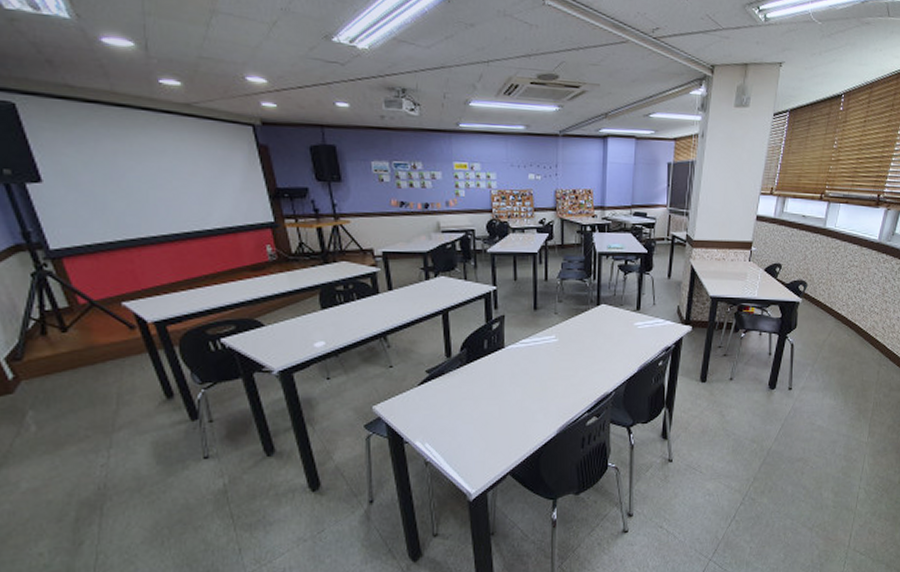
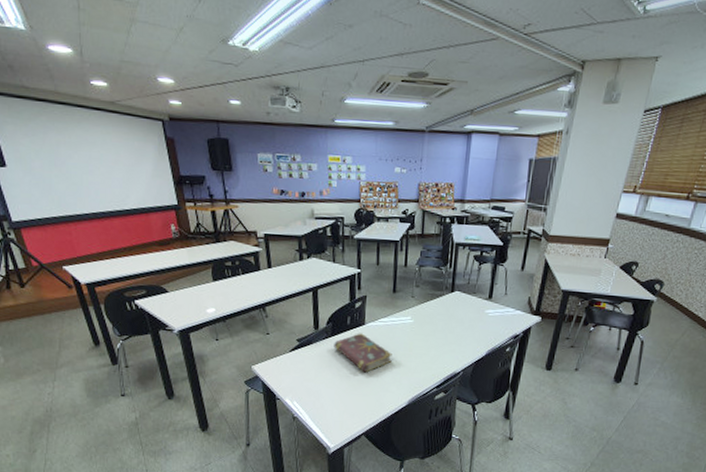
book: none [470,358,537,403] -> present [334,333,392,373]

